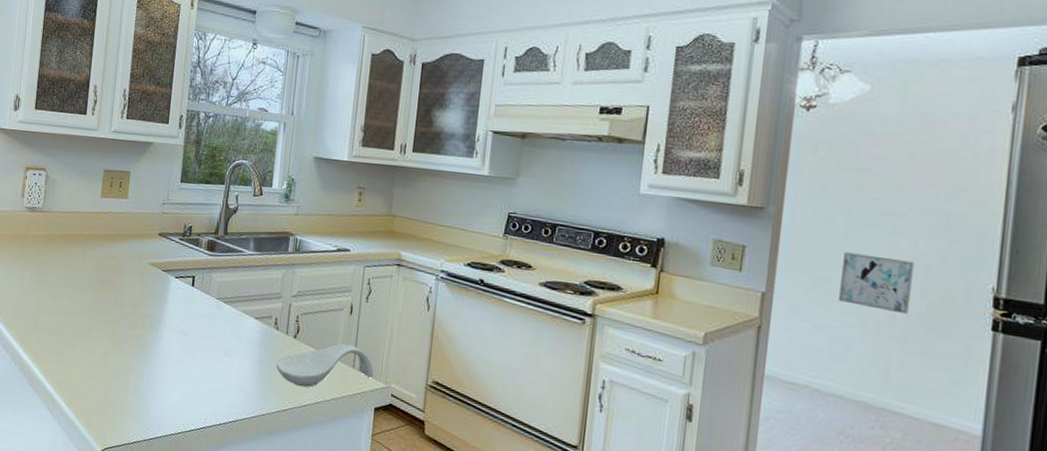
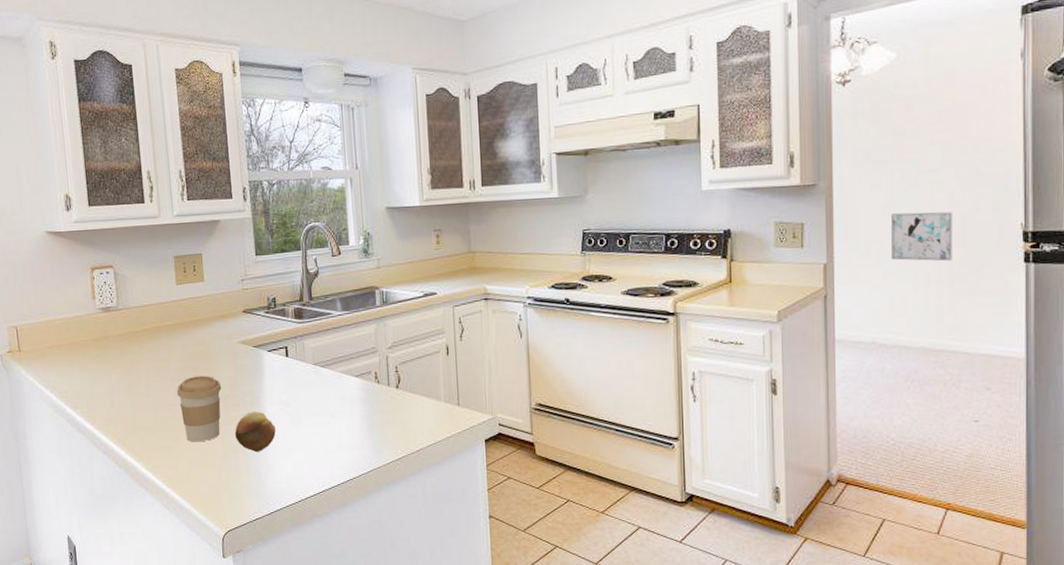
coffee cup: none [82,288,125,355] -> present [177,375,222,442]
fruit: none [129,334,169,375] -> present [235,411,276,452]
spoon rest: present [275,343,374,387] -> none [382,384,479,434]

